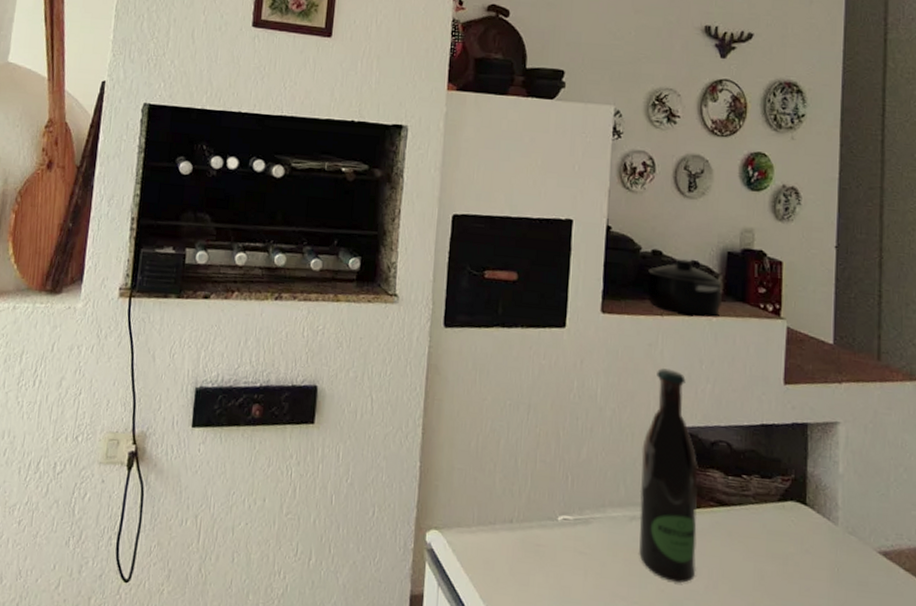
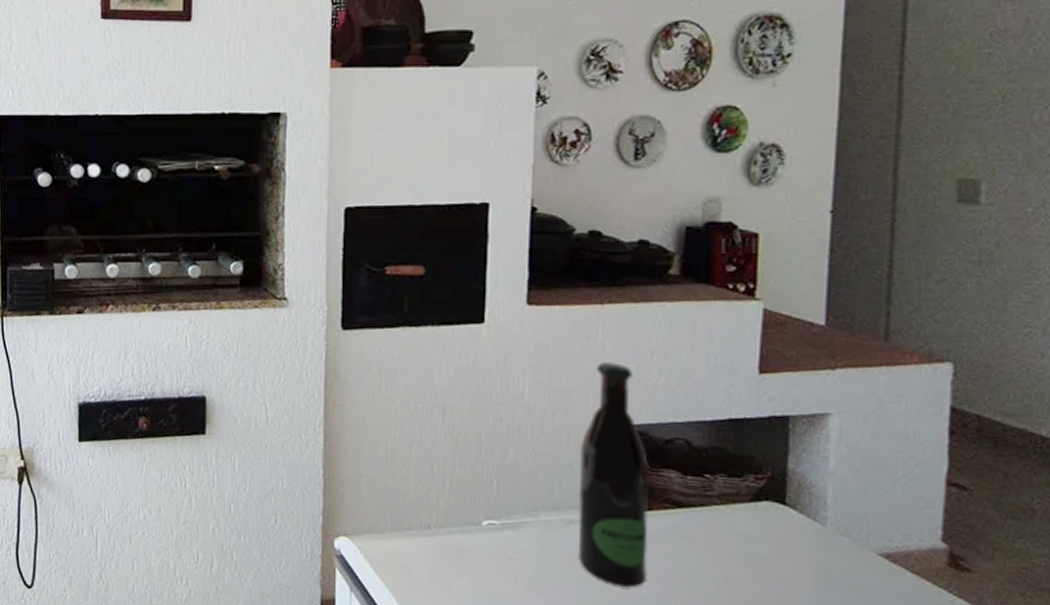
saucepan: present [647,258,722,318] -> none [584,239,679,303]

